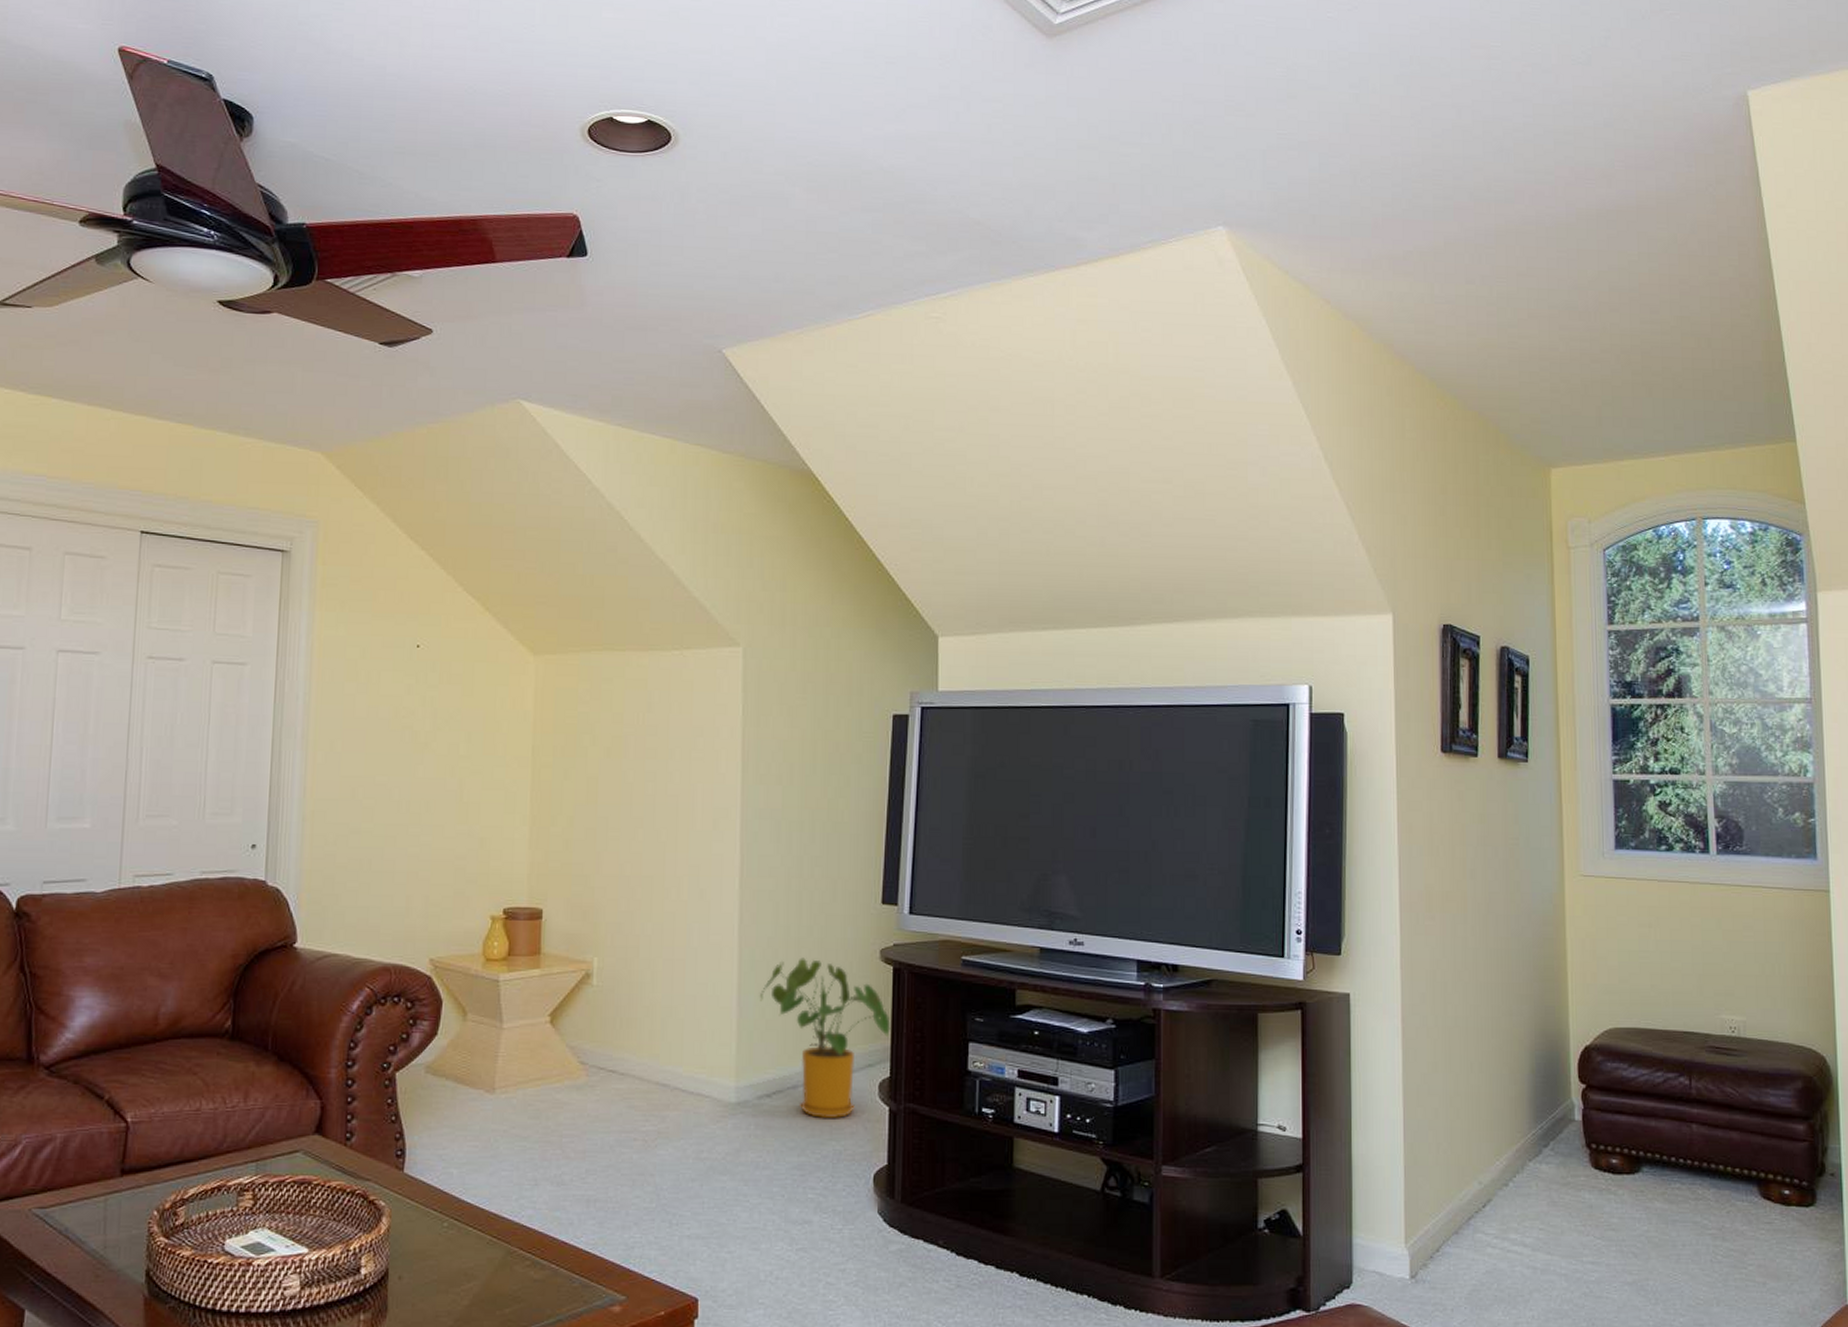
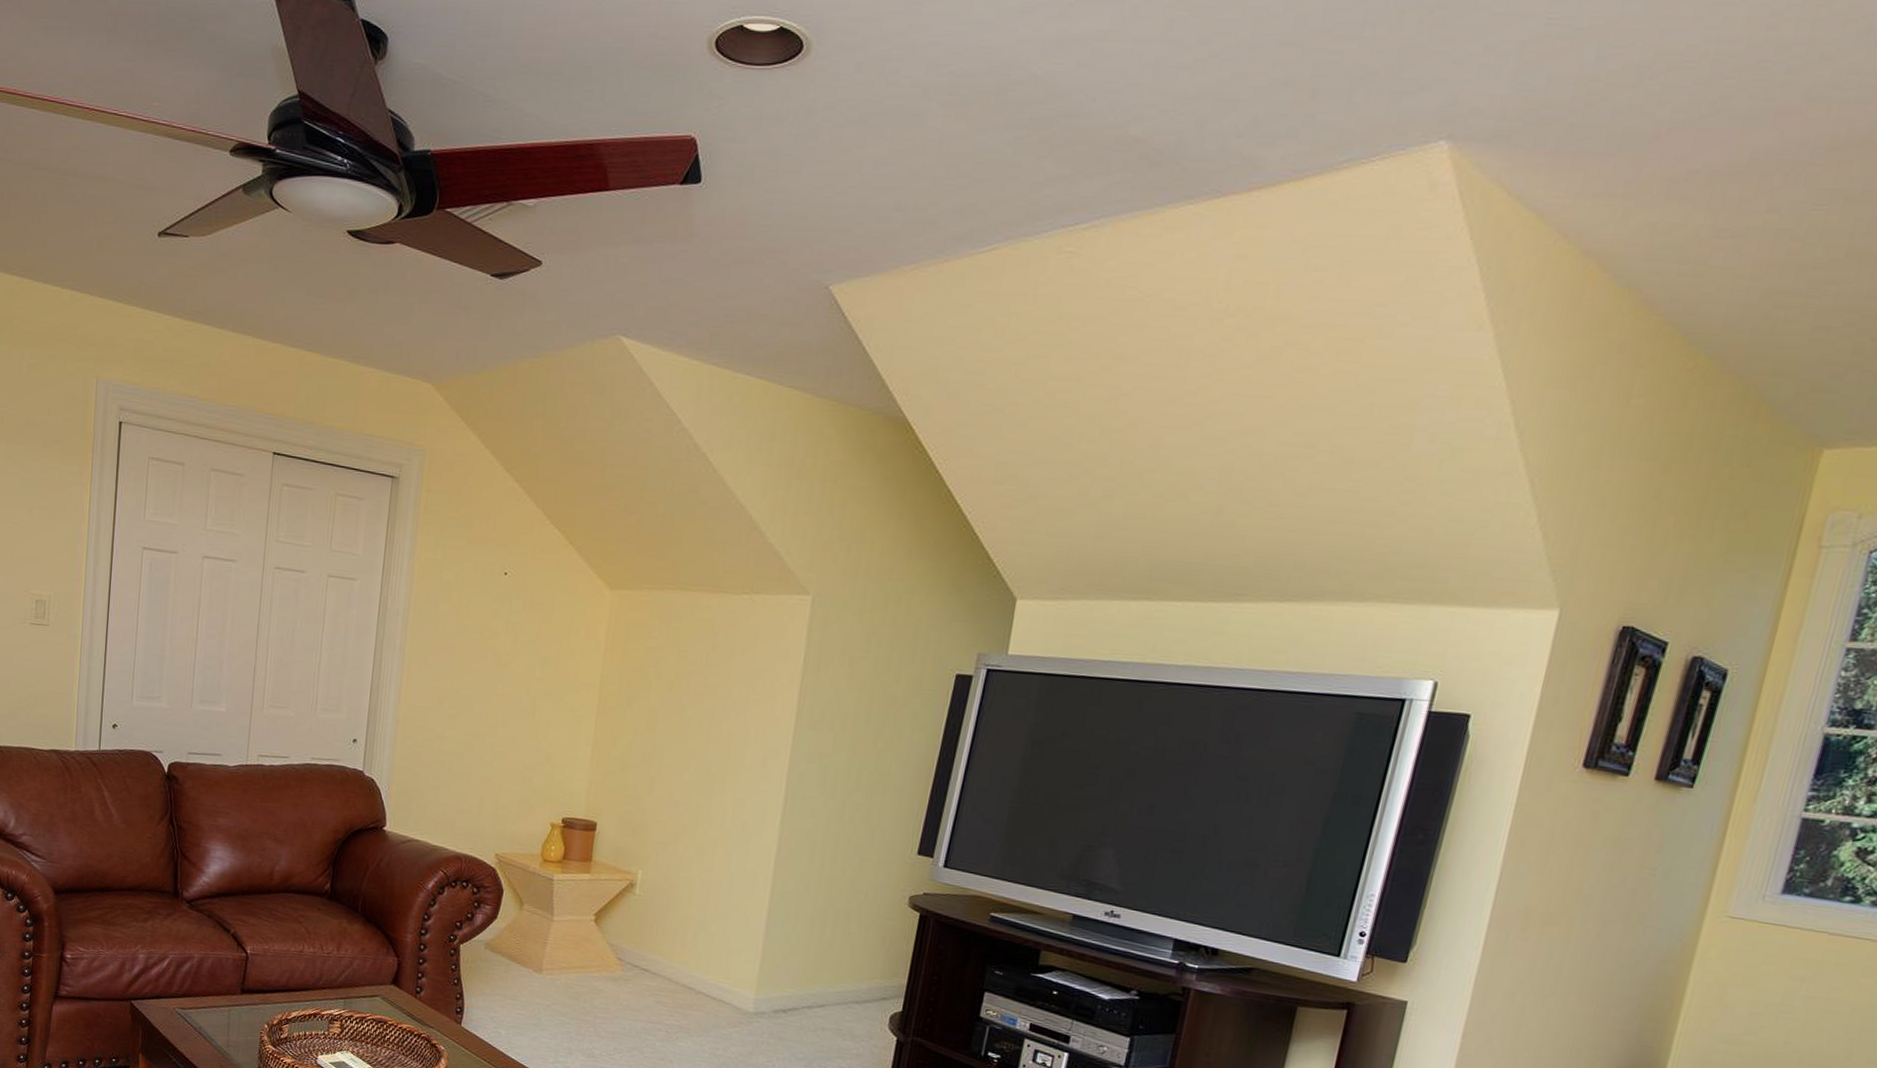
house plant: present [759,957,891,1119] -> none [786,894,910,1041]

